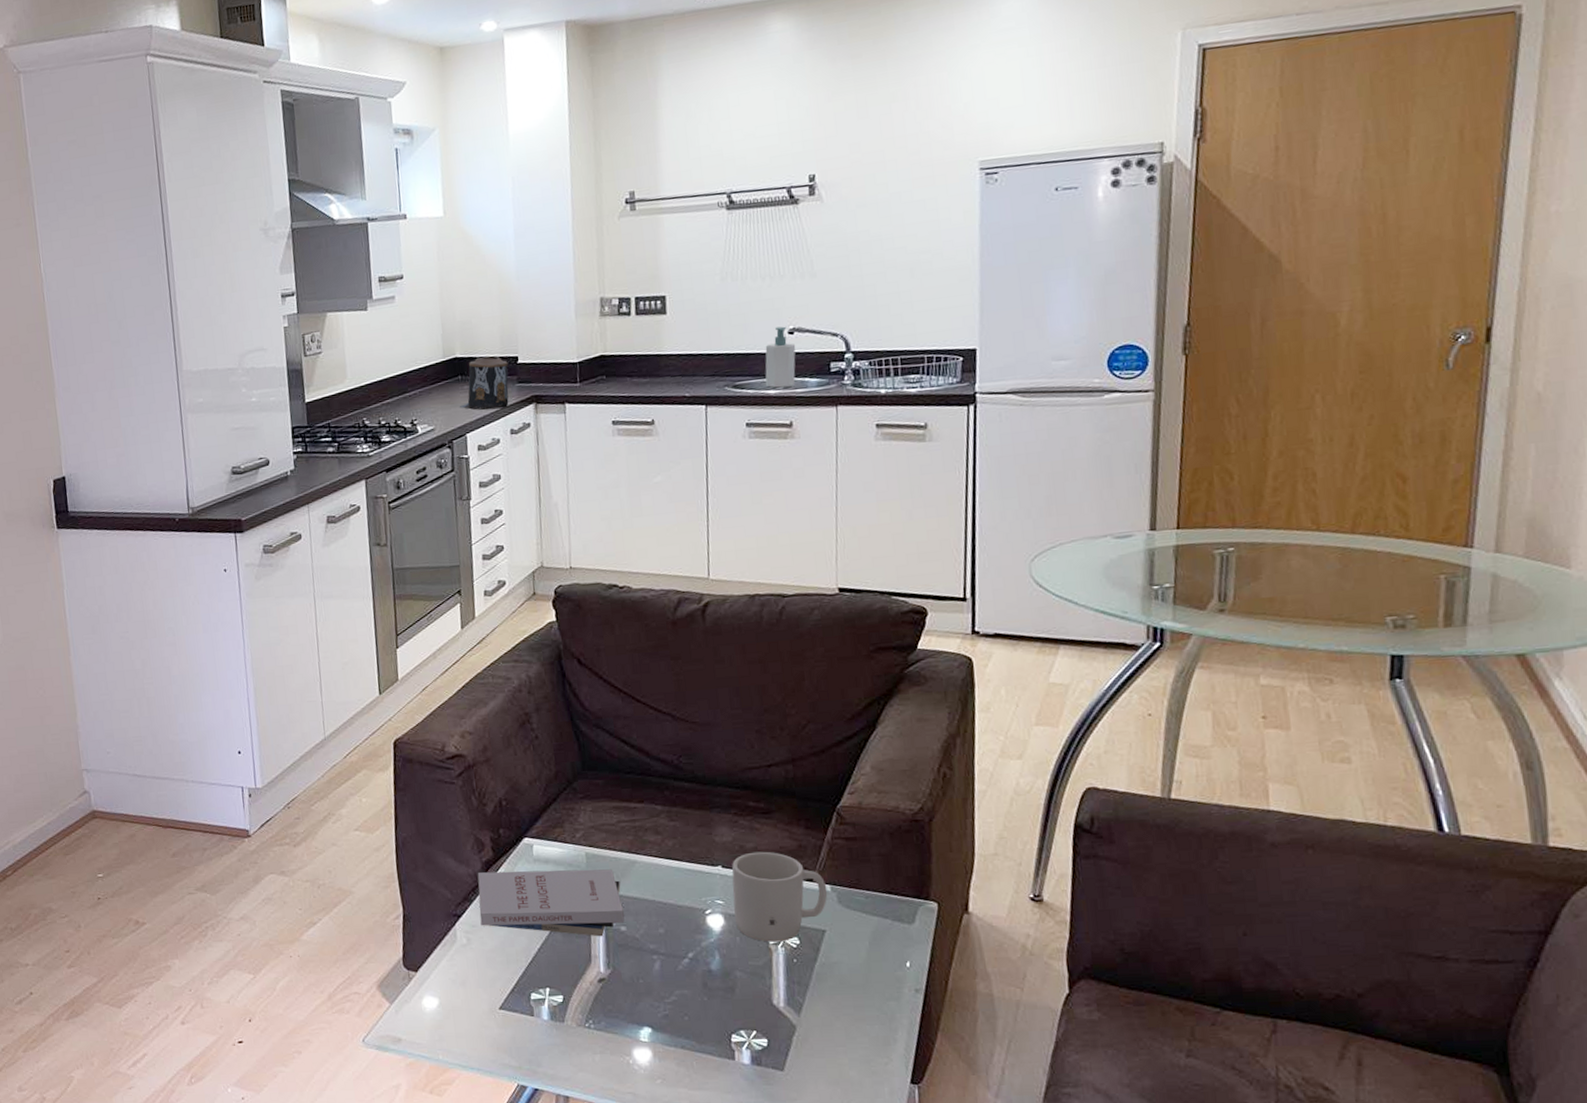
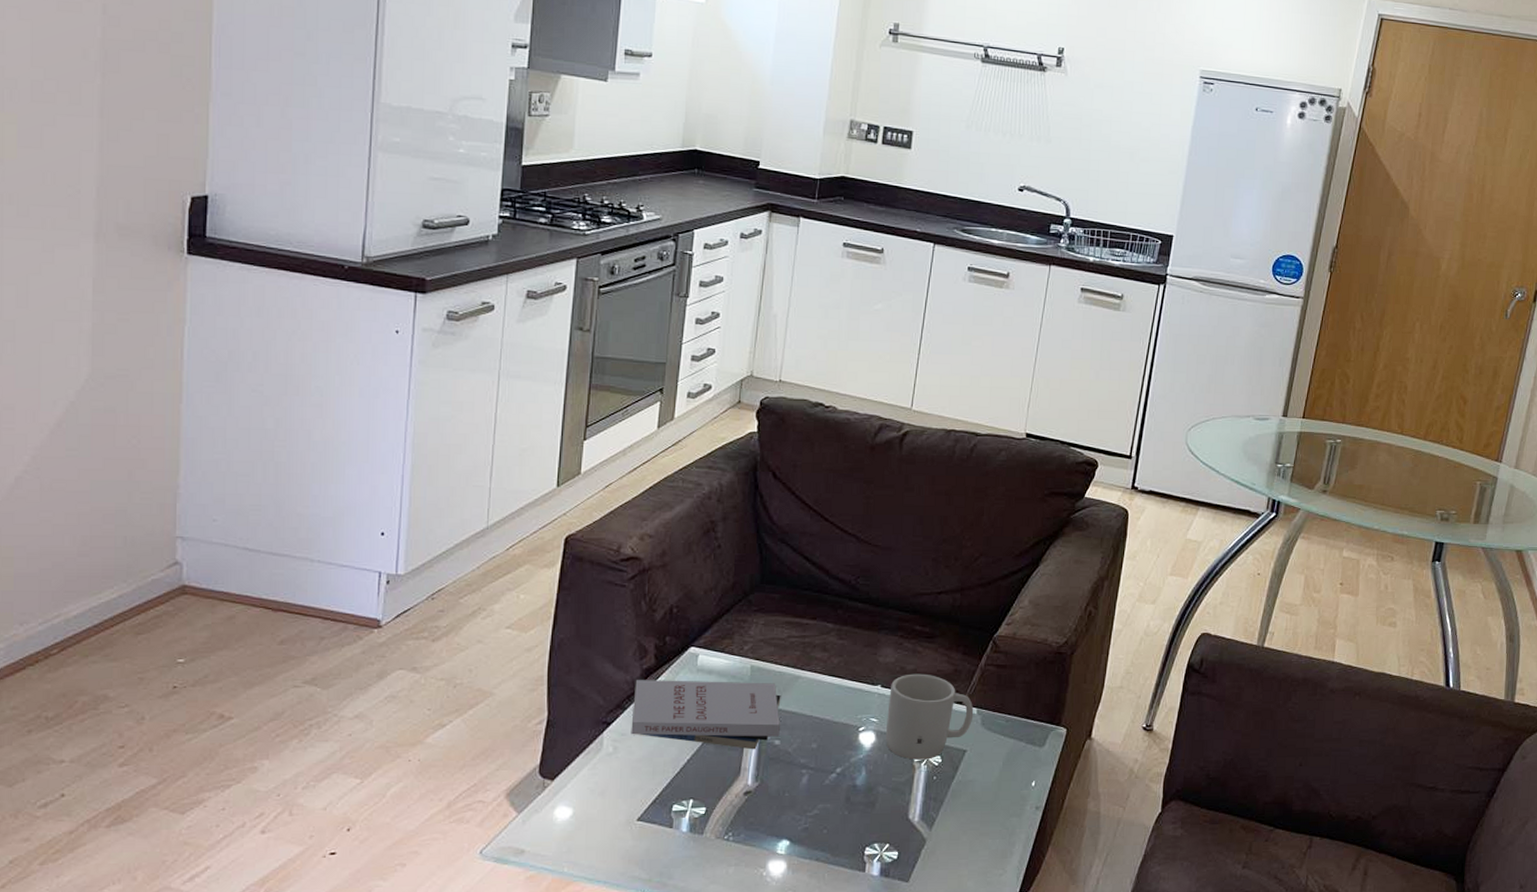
canister: present [460,356,509,411] -> none [692,154,749,211]
soap bottle: present [765,326,796,388] -> none [990,182,1023,241]

